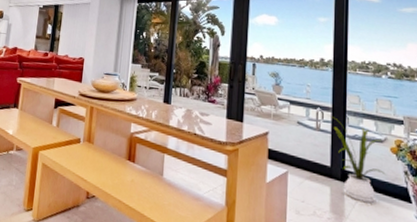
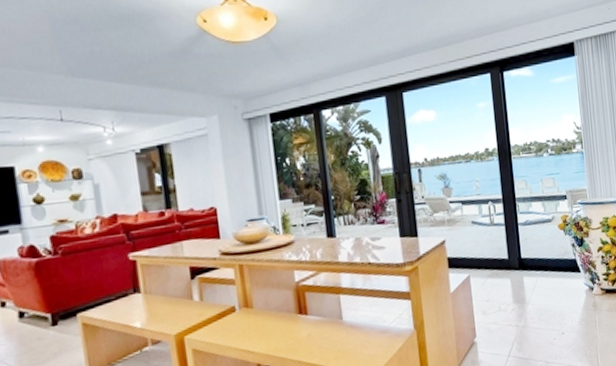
house plant: present [329,115,386,203] -> none [501,207,557,285]

